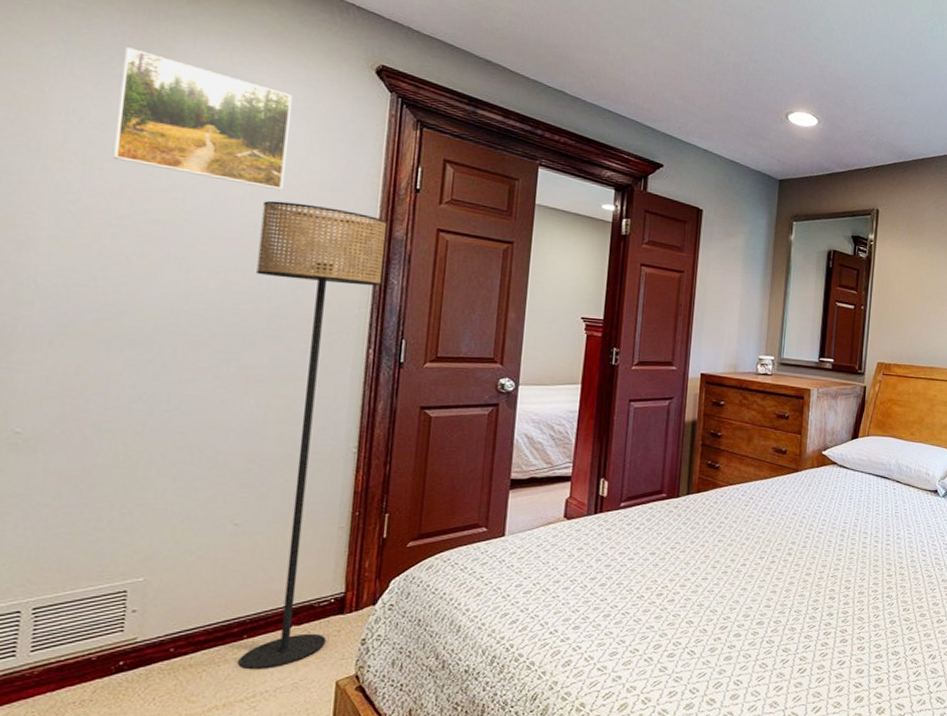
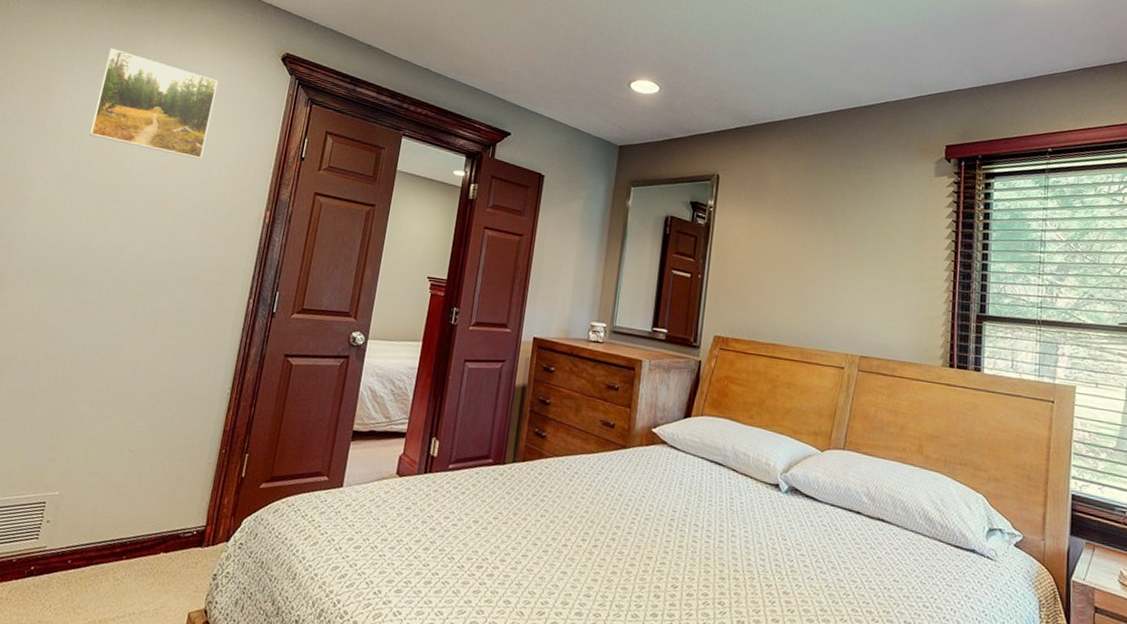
floor lamp: present [238,200,388,670] -> none [116,168,277,592]

